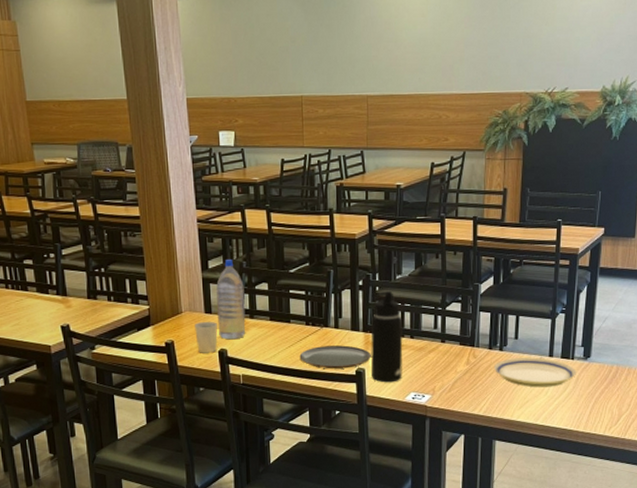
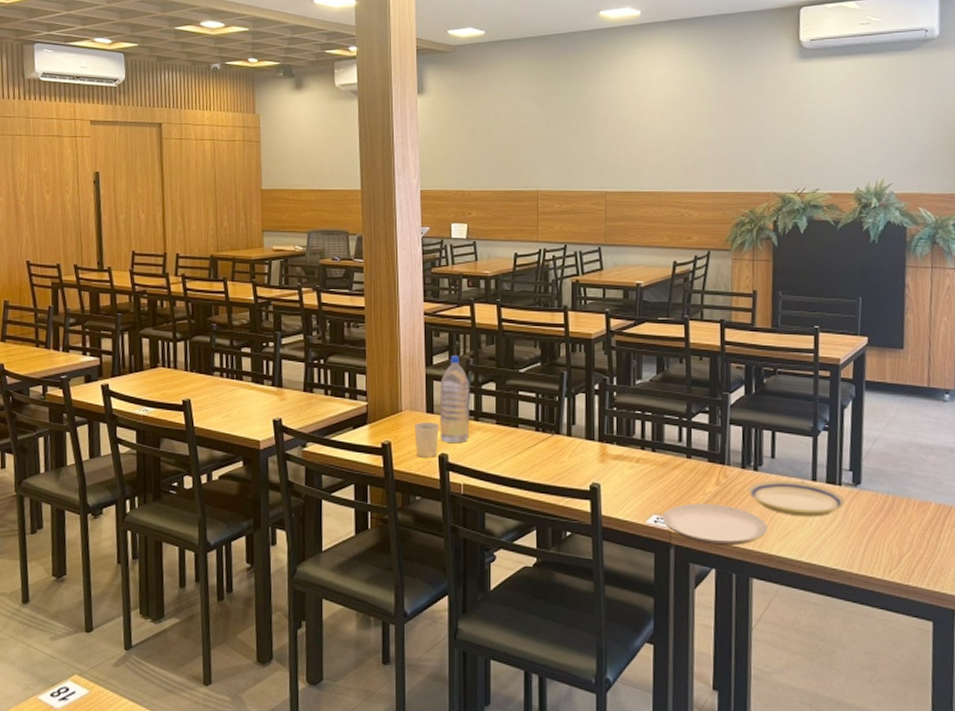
plate: present [299,345,371,369] -> none [527,456,608,483]
water bottle: present [371,290,404,382] -> none [607,396,644,500]
plate: none [420,380,509,415] -> present [663,503,767,545]

